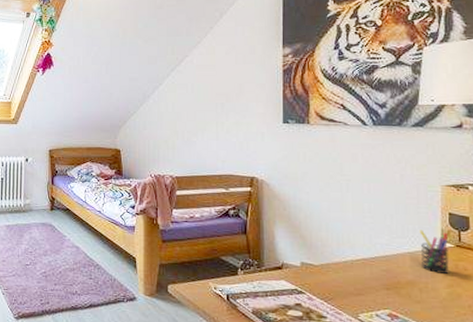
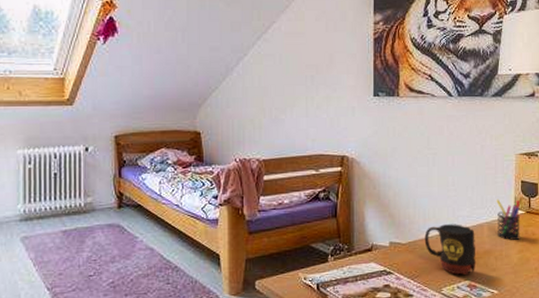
mug: none [338,250,398,304] -> present [424,224,476,276]

